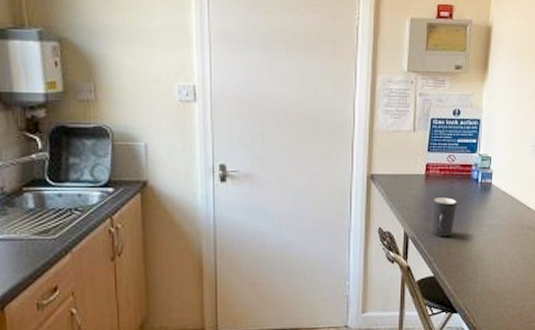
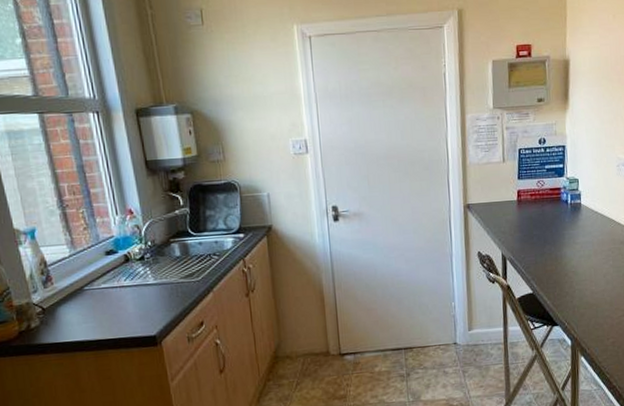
mug: present [431,197,458,237] -> none [525,219,550,257]

